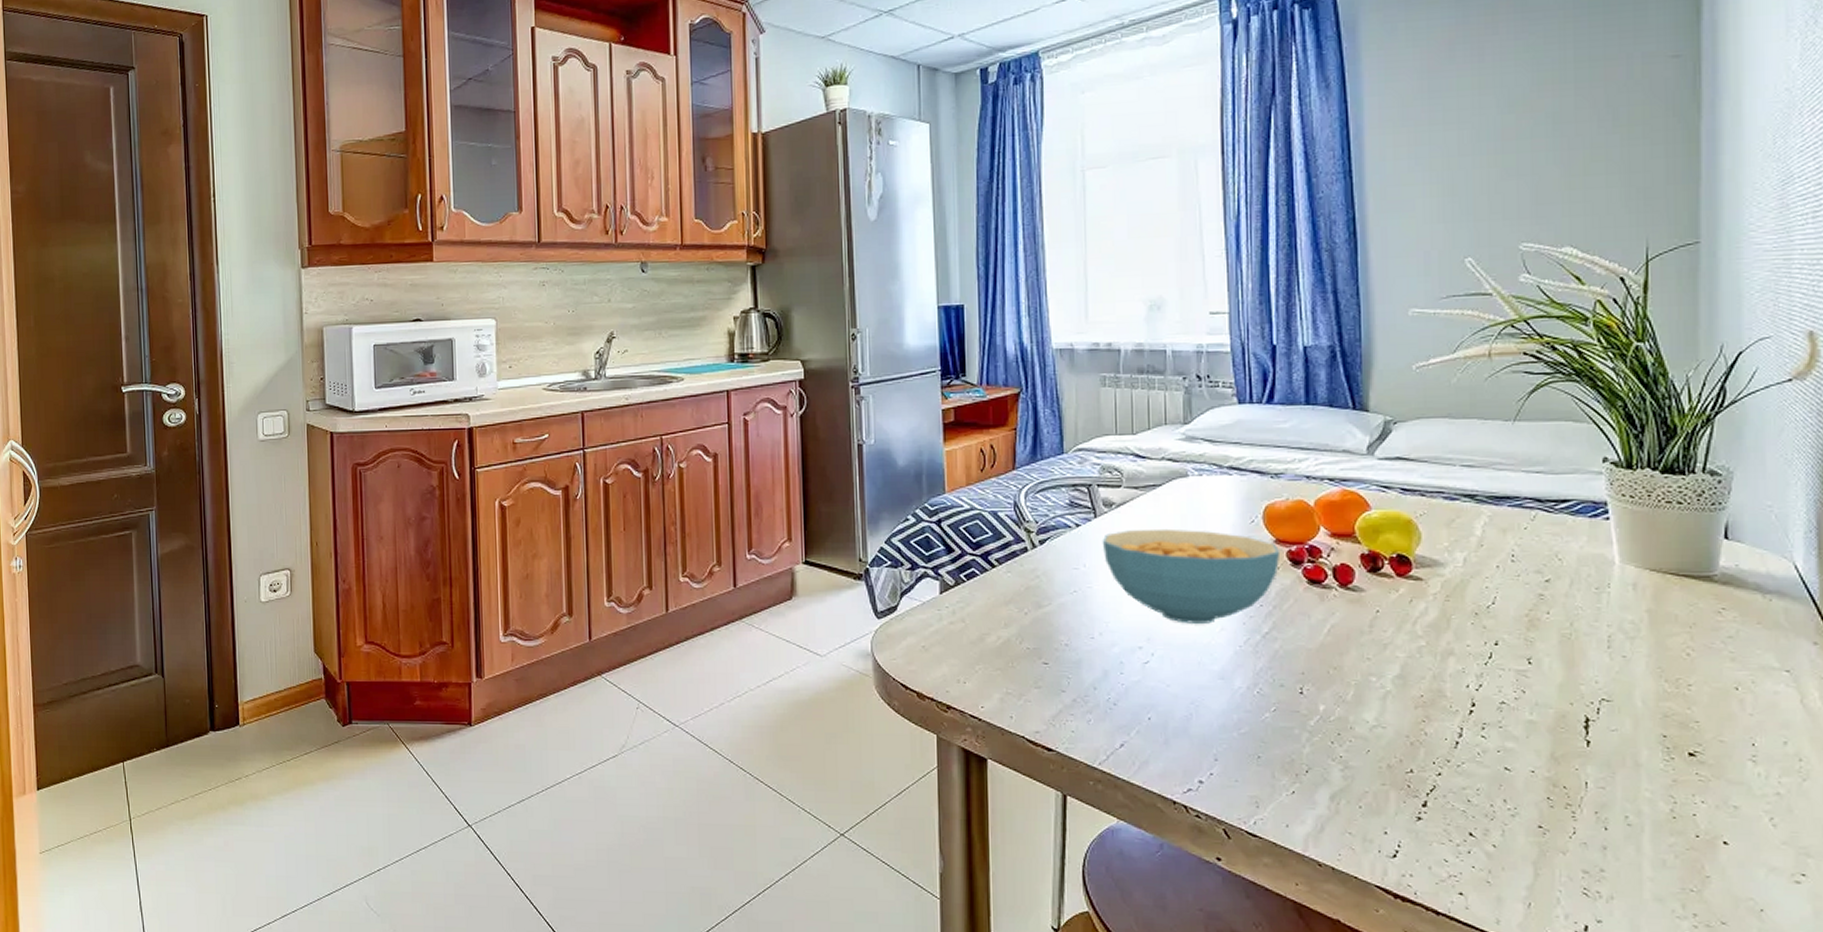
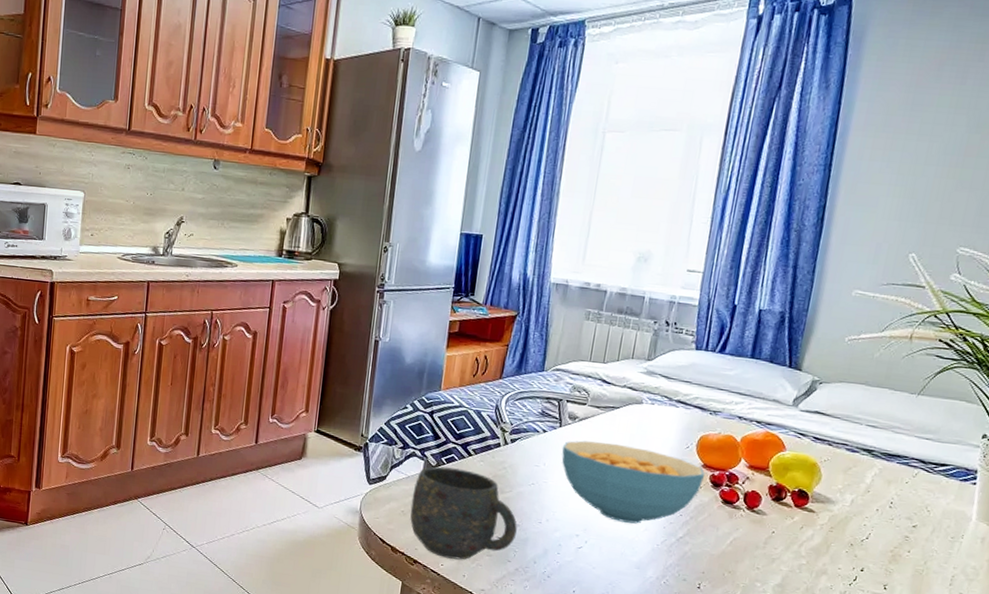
mug: none [932,585,1066,698] -> present [410,466,518,560]

